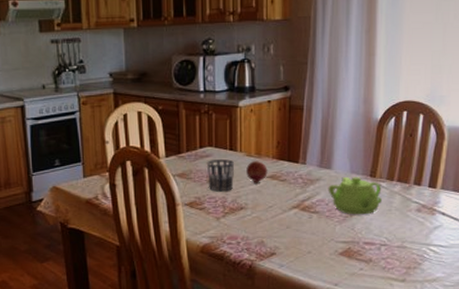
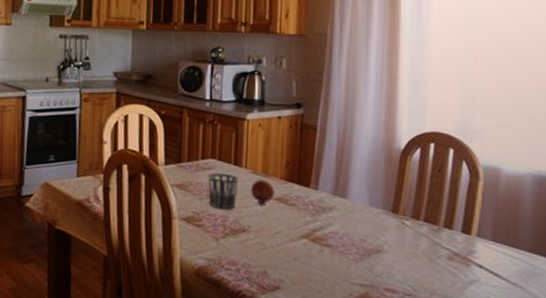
teapot: present [328,177,382,215] -> none [342,209,406,256]

